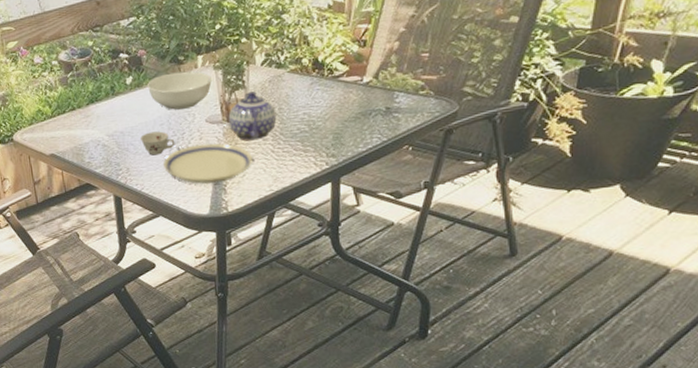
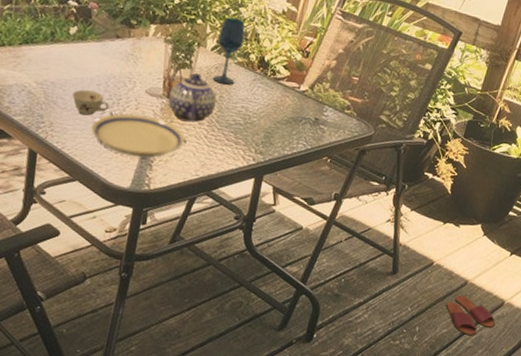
bowl: present [147,71,212,110] -> none [92,34,160,75]
wineglass: none [265,26,293,96] -> present [212,16,246,85]
slippers: none [588,268,660,312] -> present [446,295,495,335]

